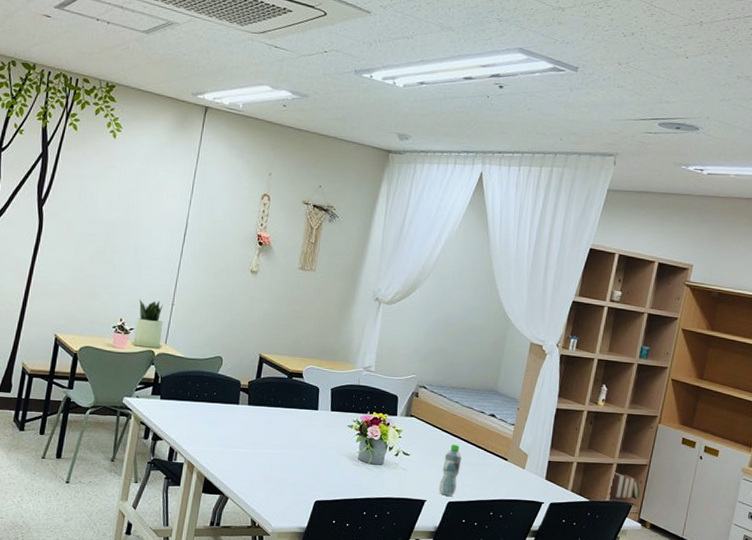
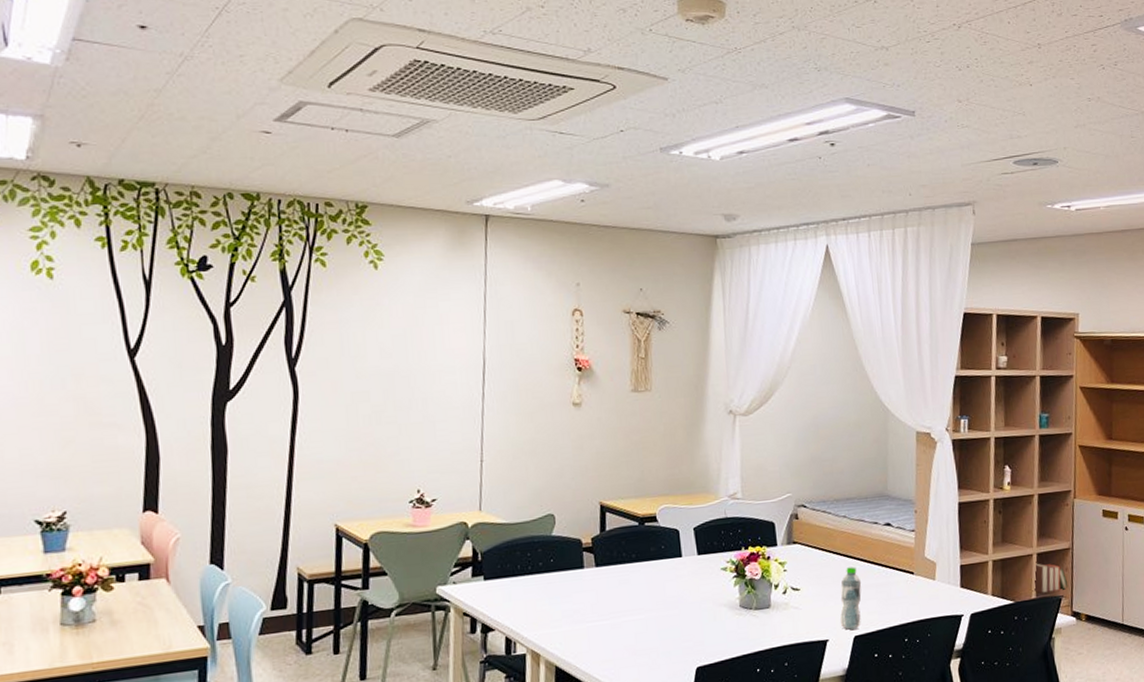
planter: present [131,299,163,349] -> none [435,459,477,521]

